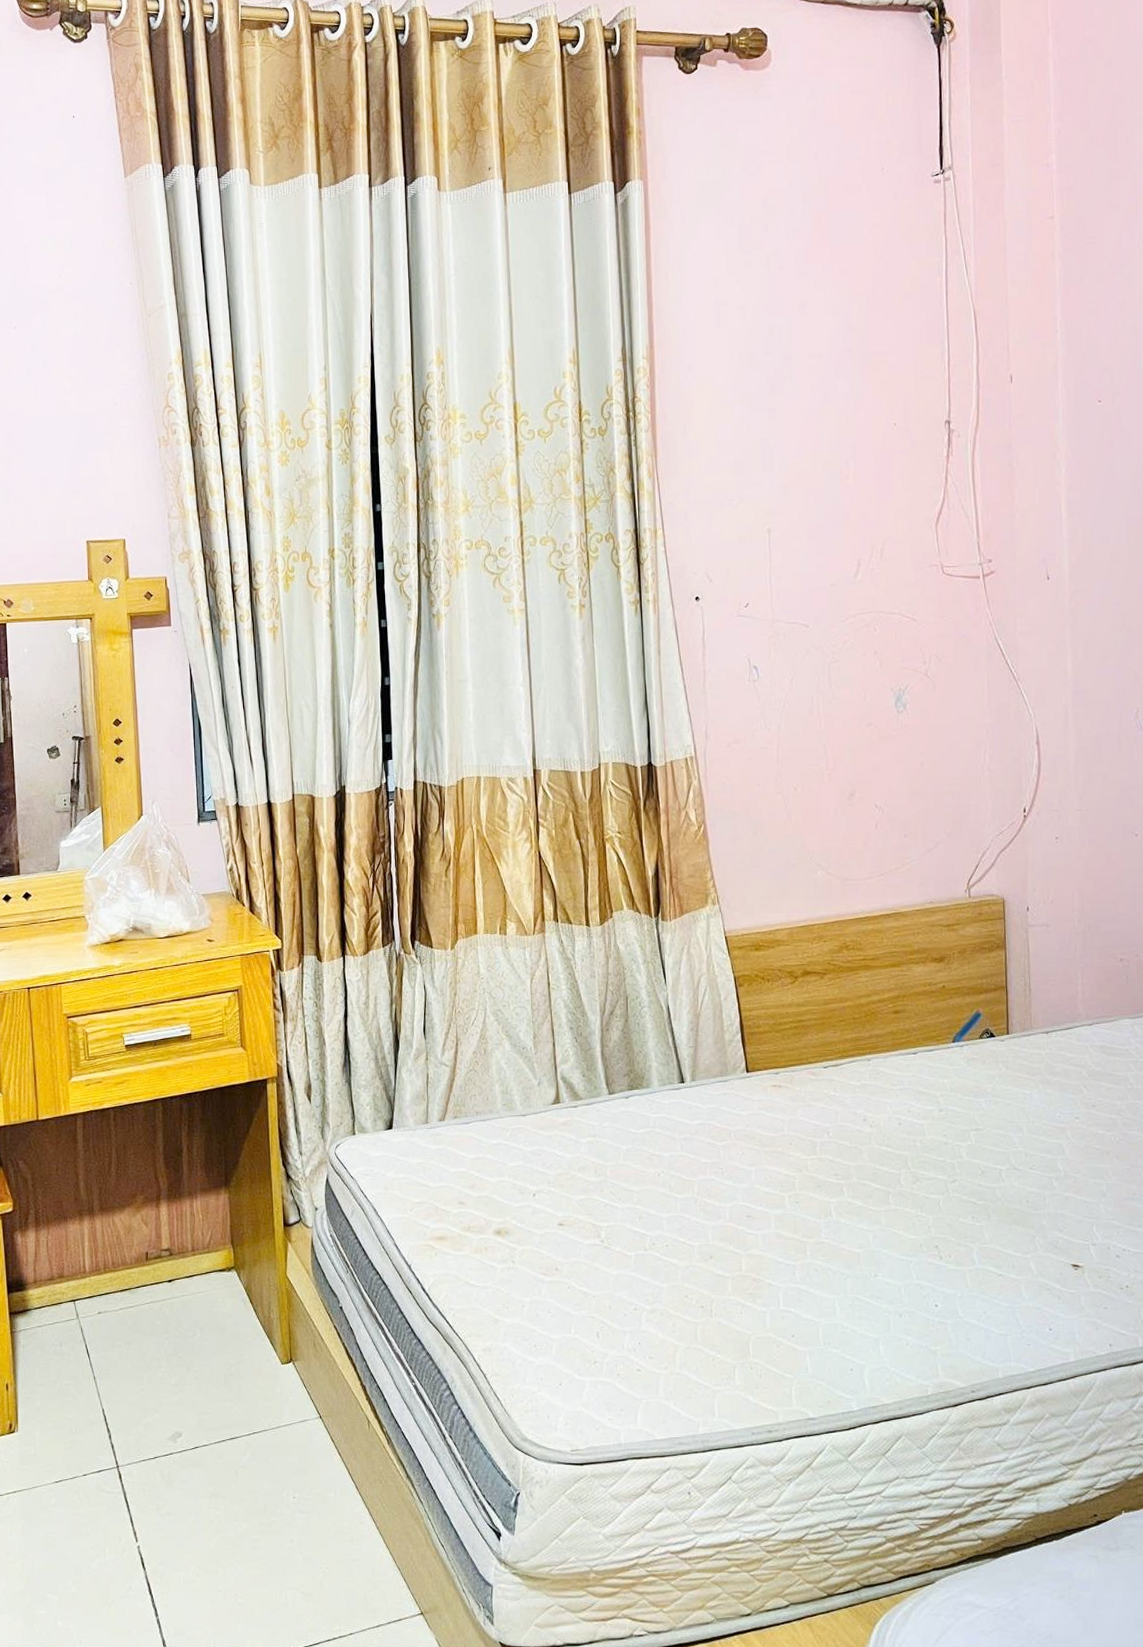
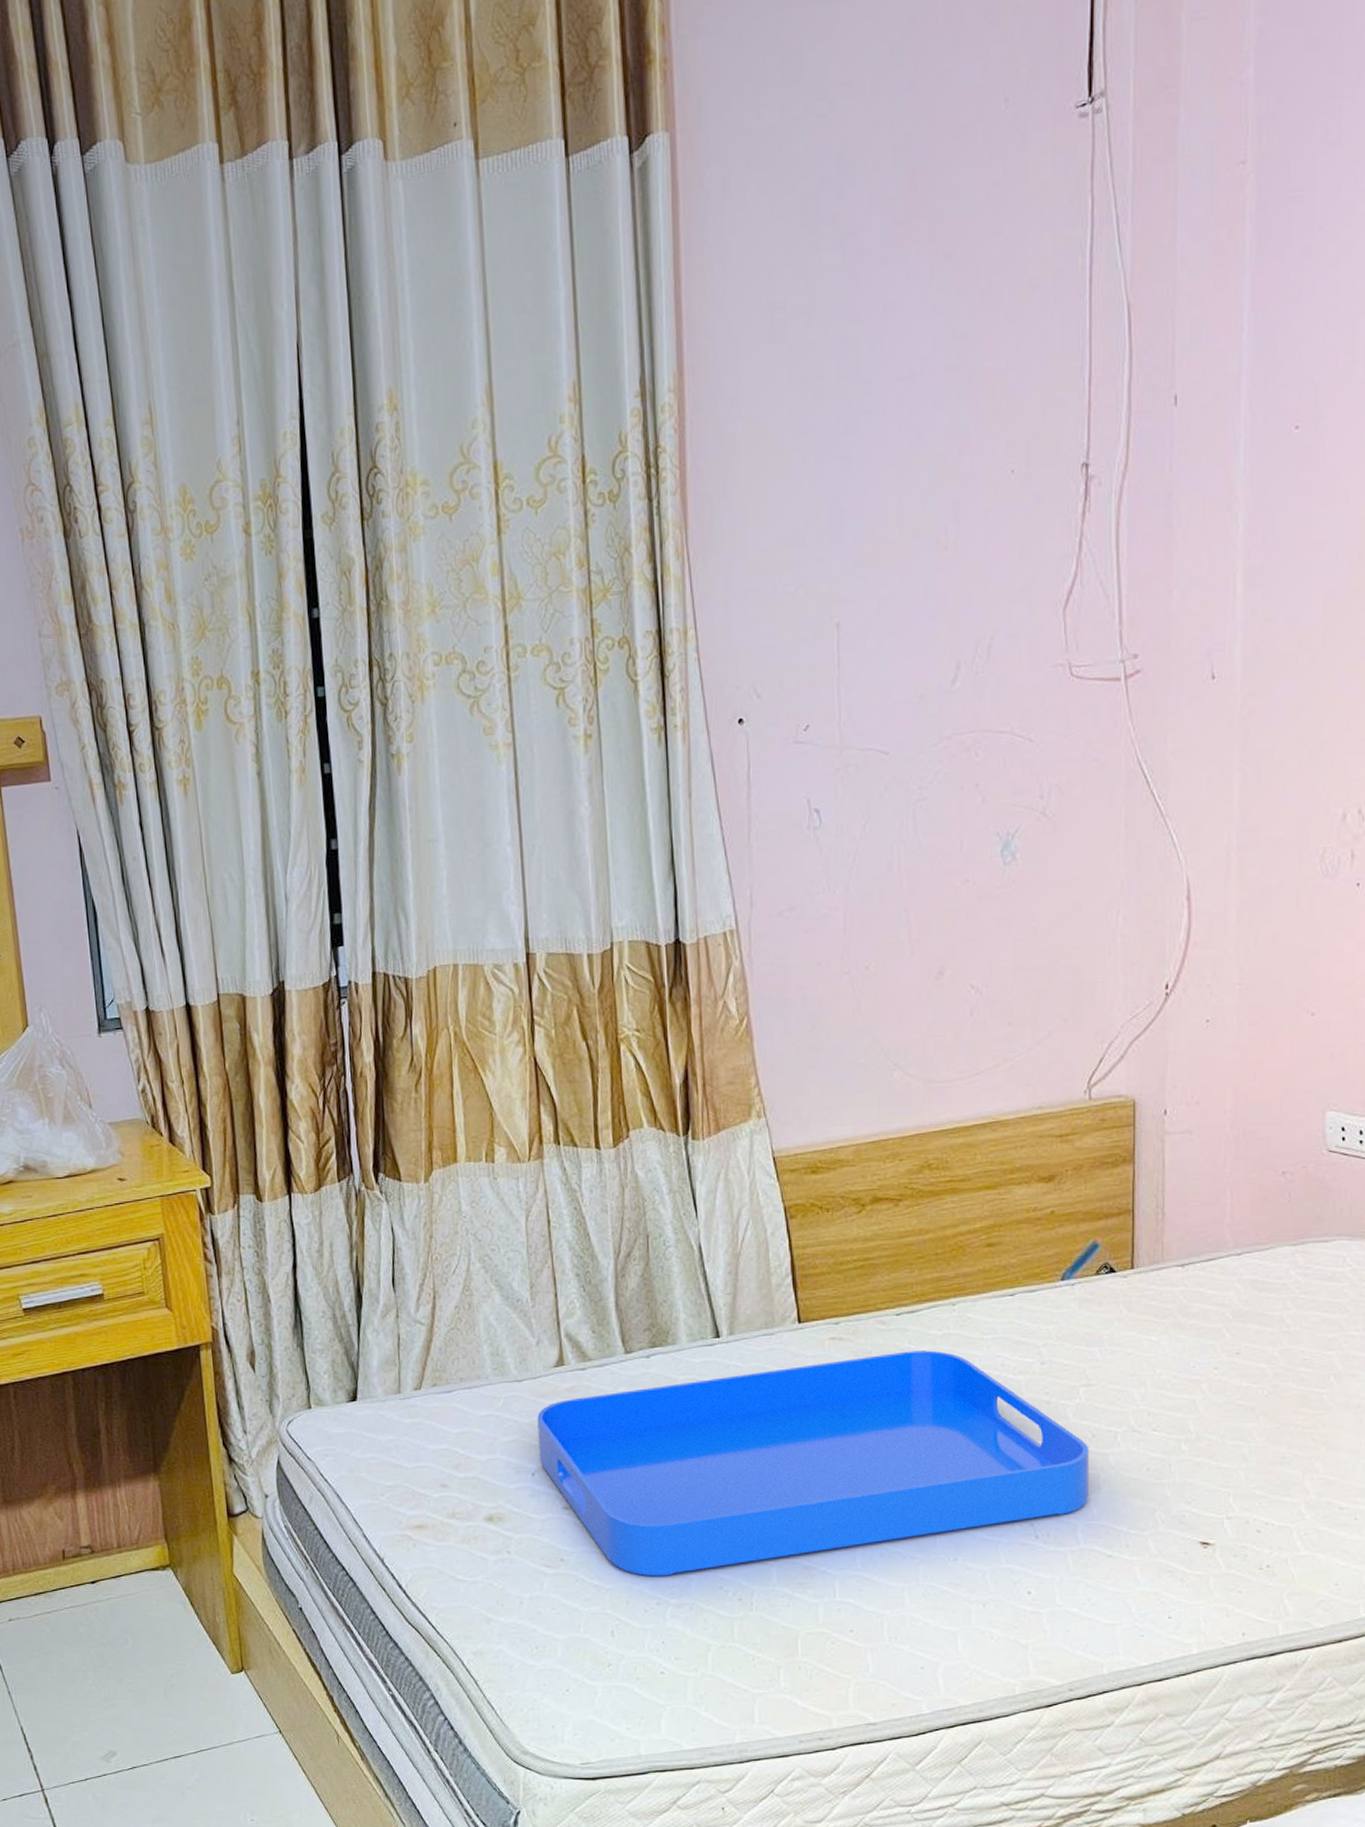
serving tray: none [538,1097,982,1285] -> present [537,1350,1090,1577]

